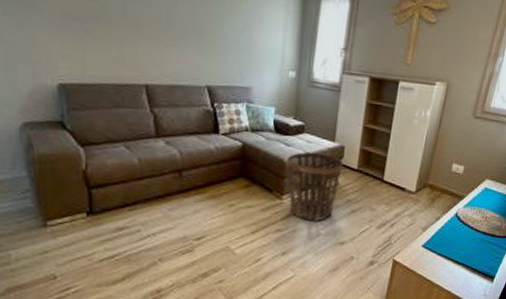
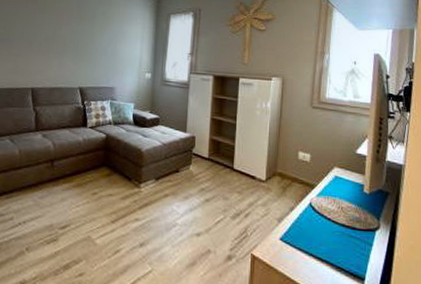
basket: present [286,151,343,221] -> none [143,142,195,210]

